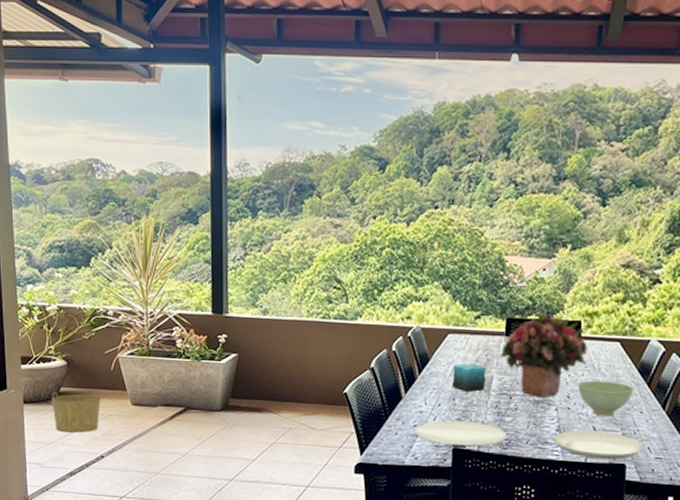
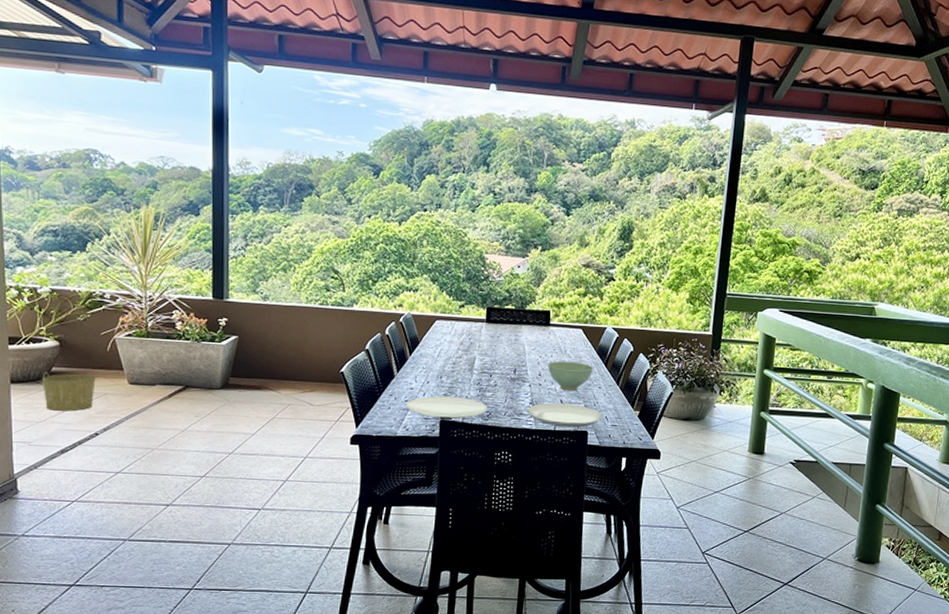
candle: present [452,363,487,392] -> none [439,346,470,371]
bouquet: present [499,315,588,398] -> none [481,305,556,376]

